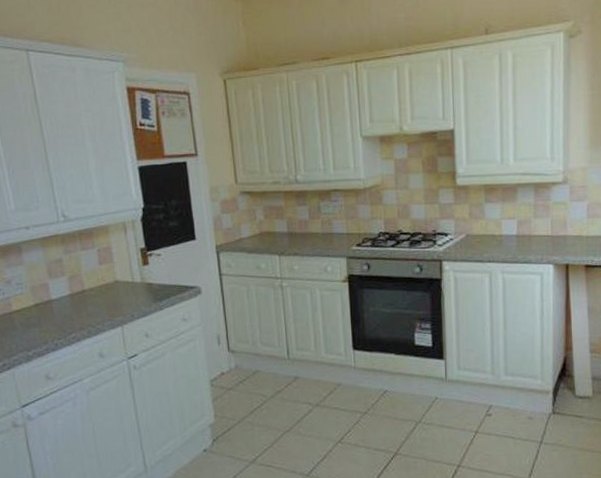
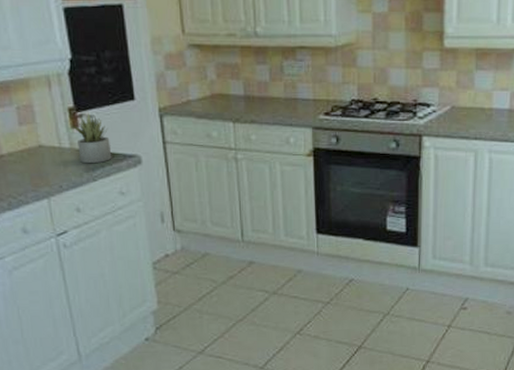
succulent plant: none [144,252,176,295] -> present [73,113,112,164]

